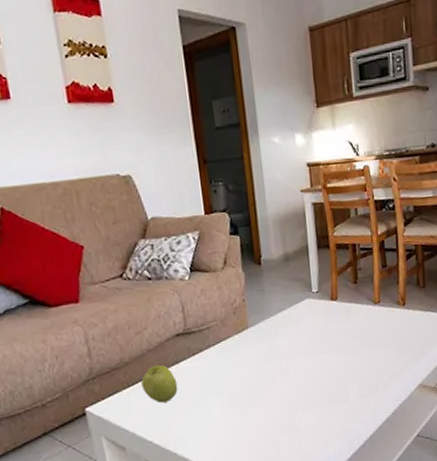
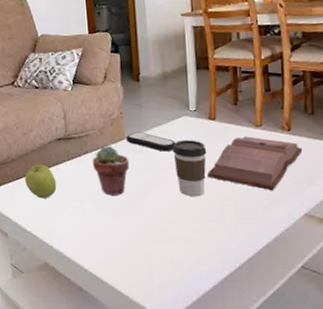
potted succulent: none [215,337,255,391] -> present [93,146,130,197]
remote control: none [250,319,300,338] -> present [126,132,176,152]
coffee cup: none [297,322,330,381] -> present [172,140,207,196]
hardback book: none [331,314,416,366] -> present [207,136,303,191]

